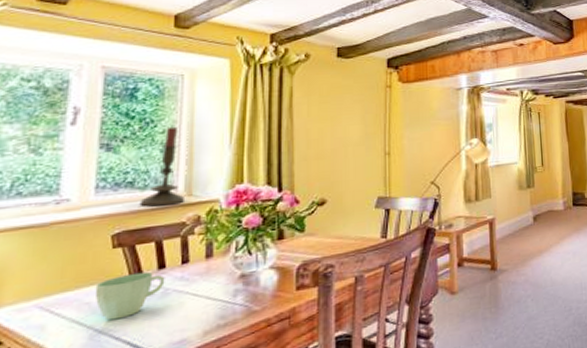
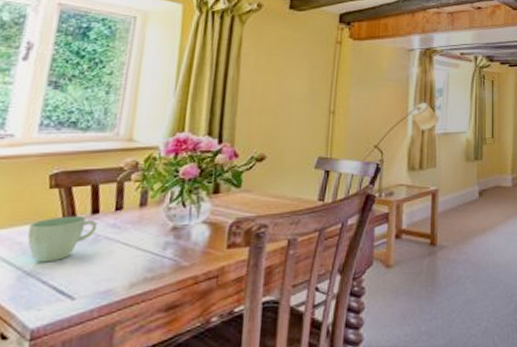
candle: present [139,125,184,207] -> none [80,67,125,149]

